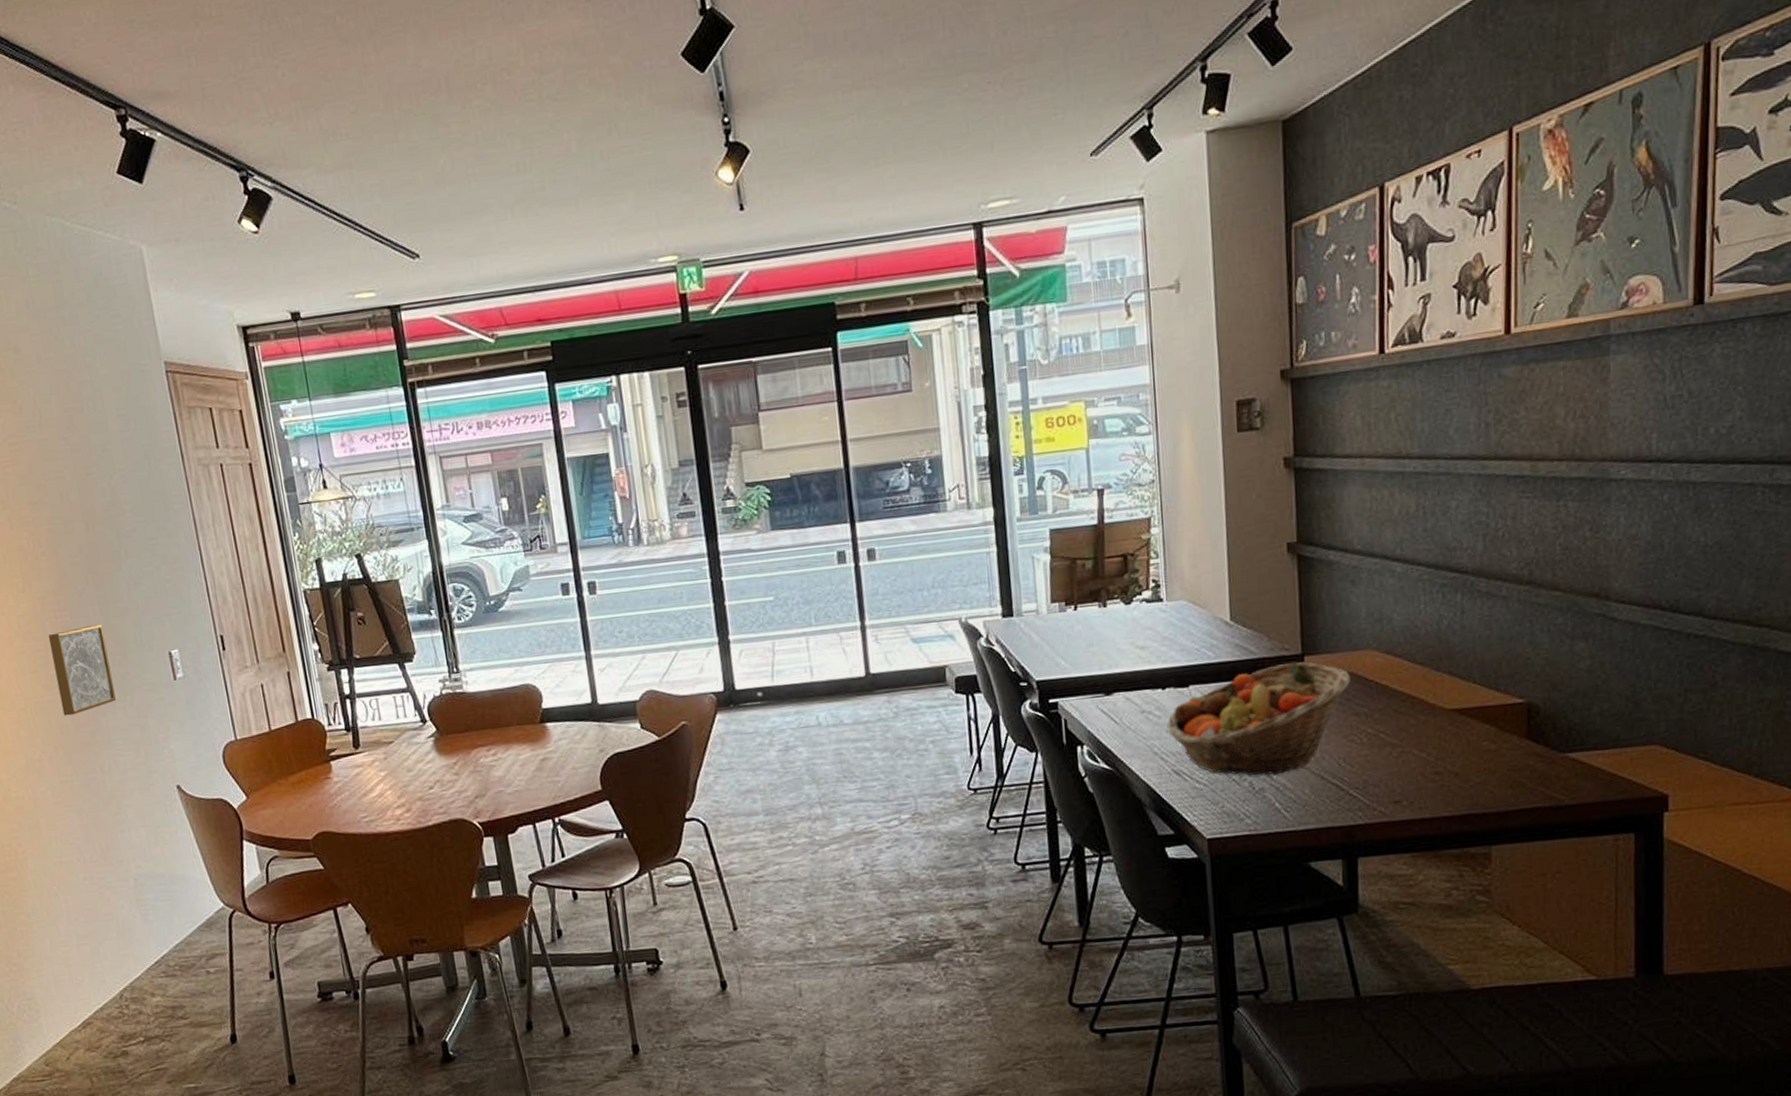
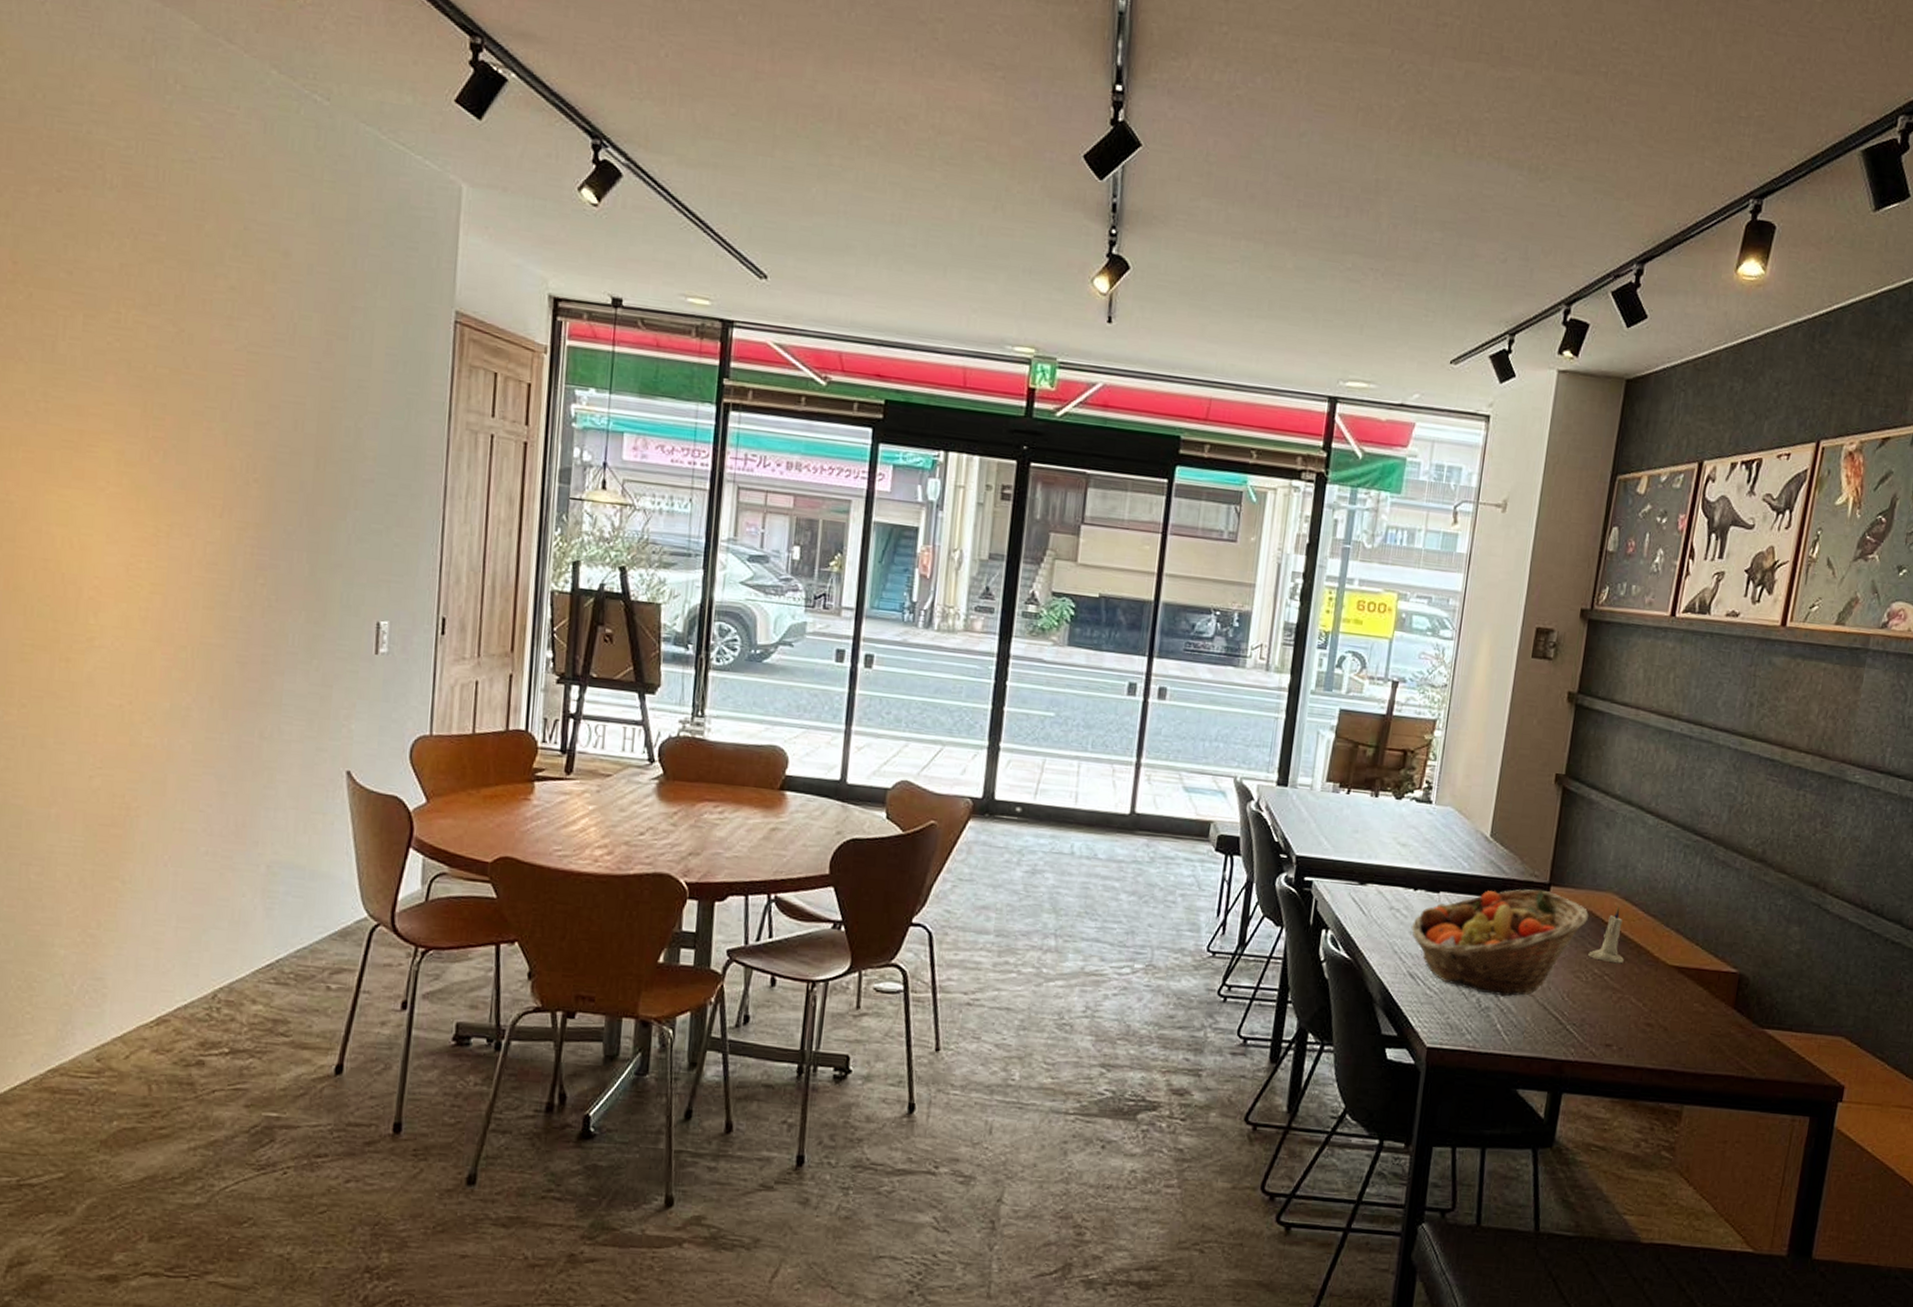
wall art: present [48,624,116,716] -> none [231,570,306,667]
candle: none [1358,662,1398,720] -> present [1588,906,1624,964]

